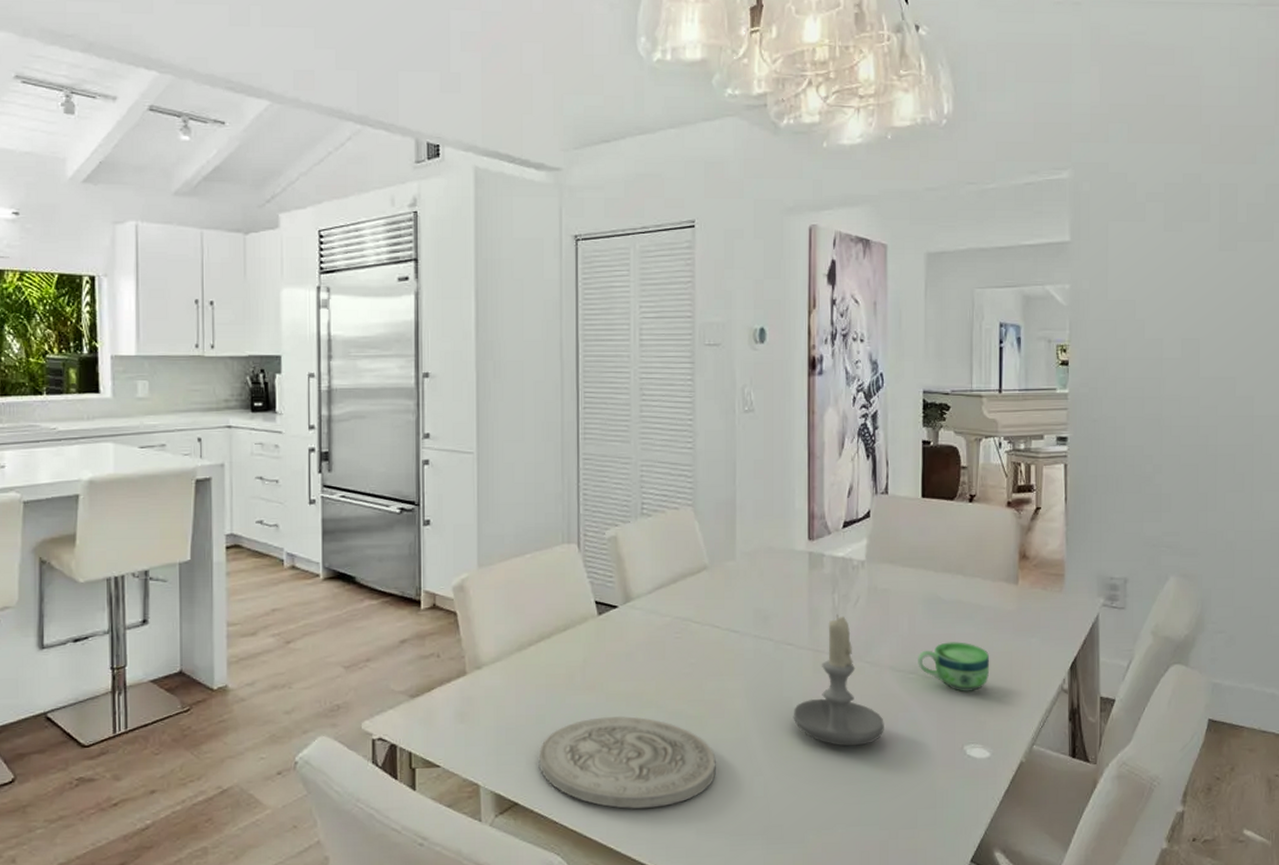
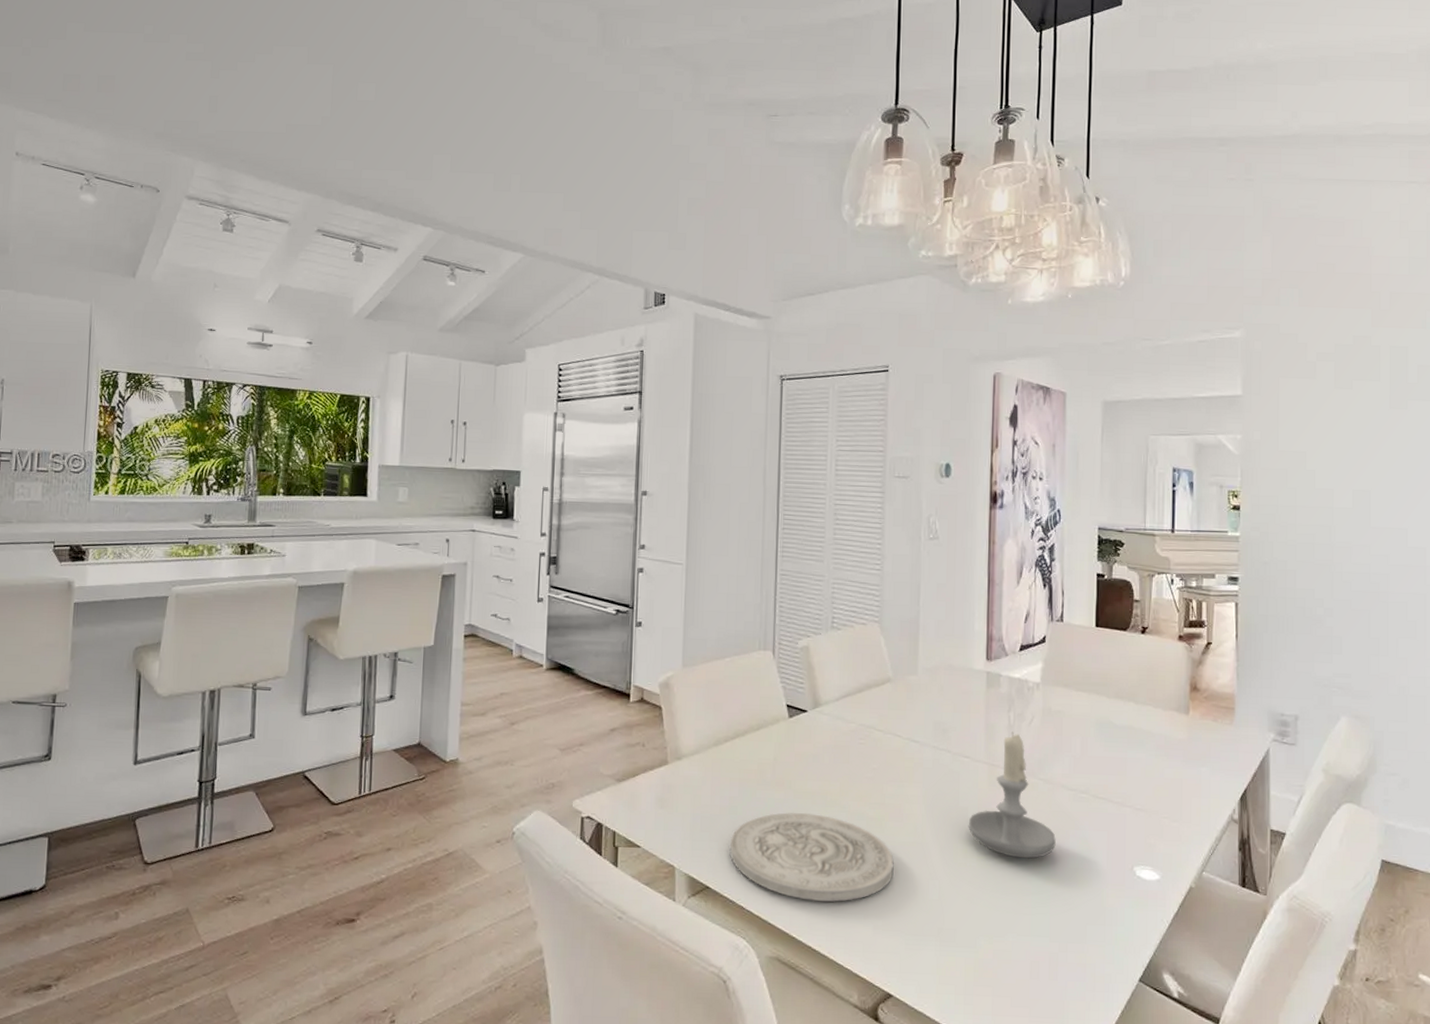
cup: present [918,642,990,692] -> none [1089,765,1160,814]

